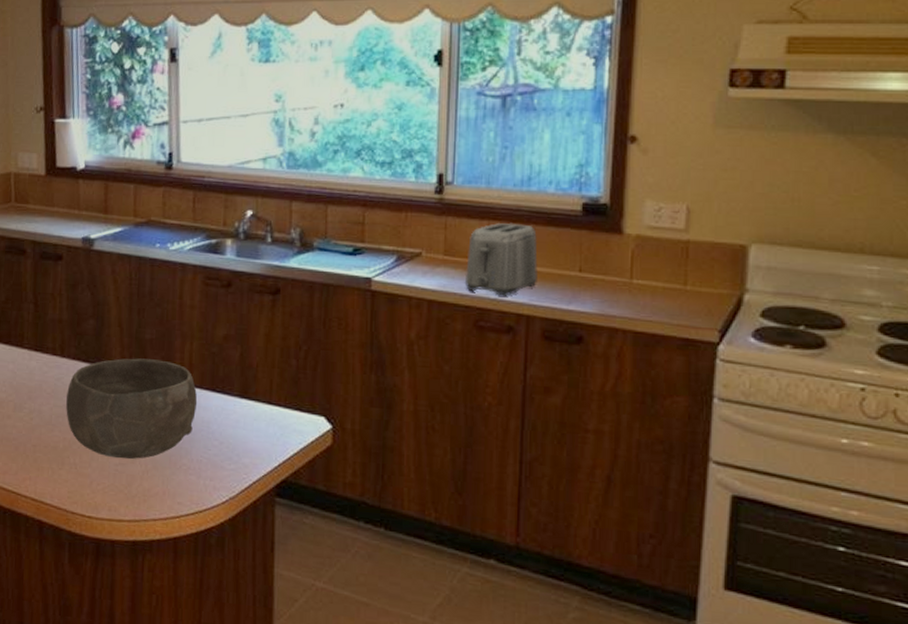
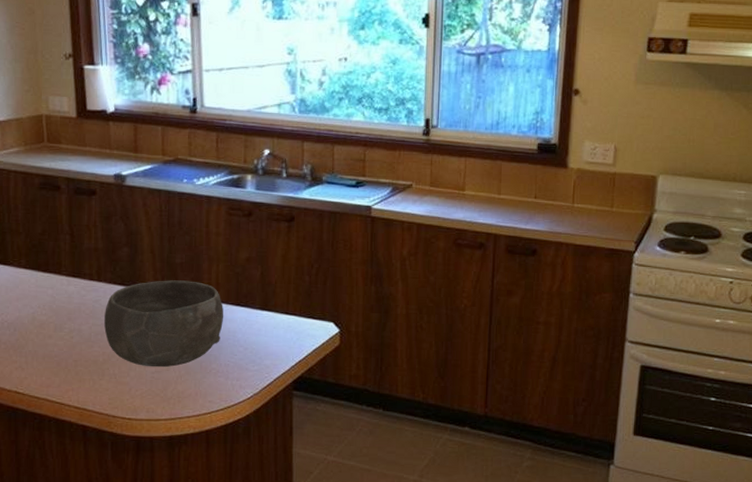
toaster: present [466,222,538,296] -> none [447,159,504,219]

